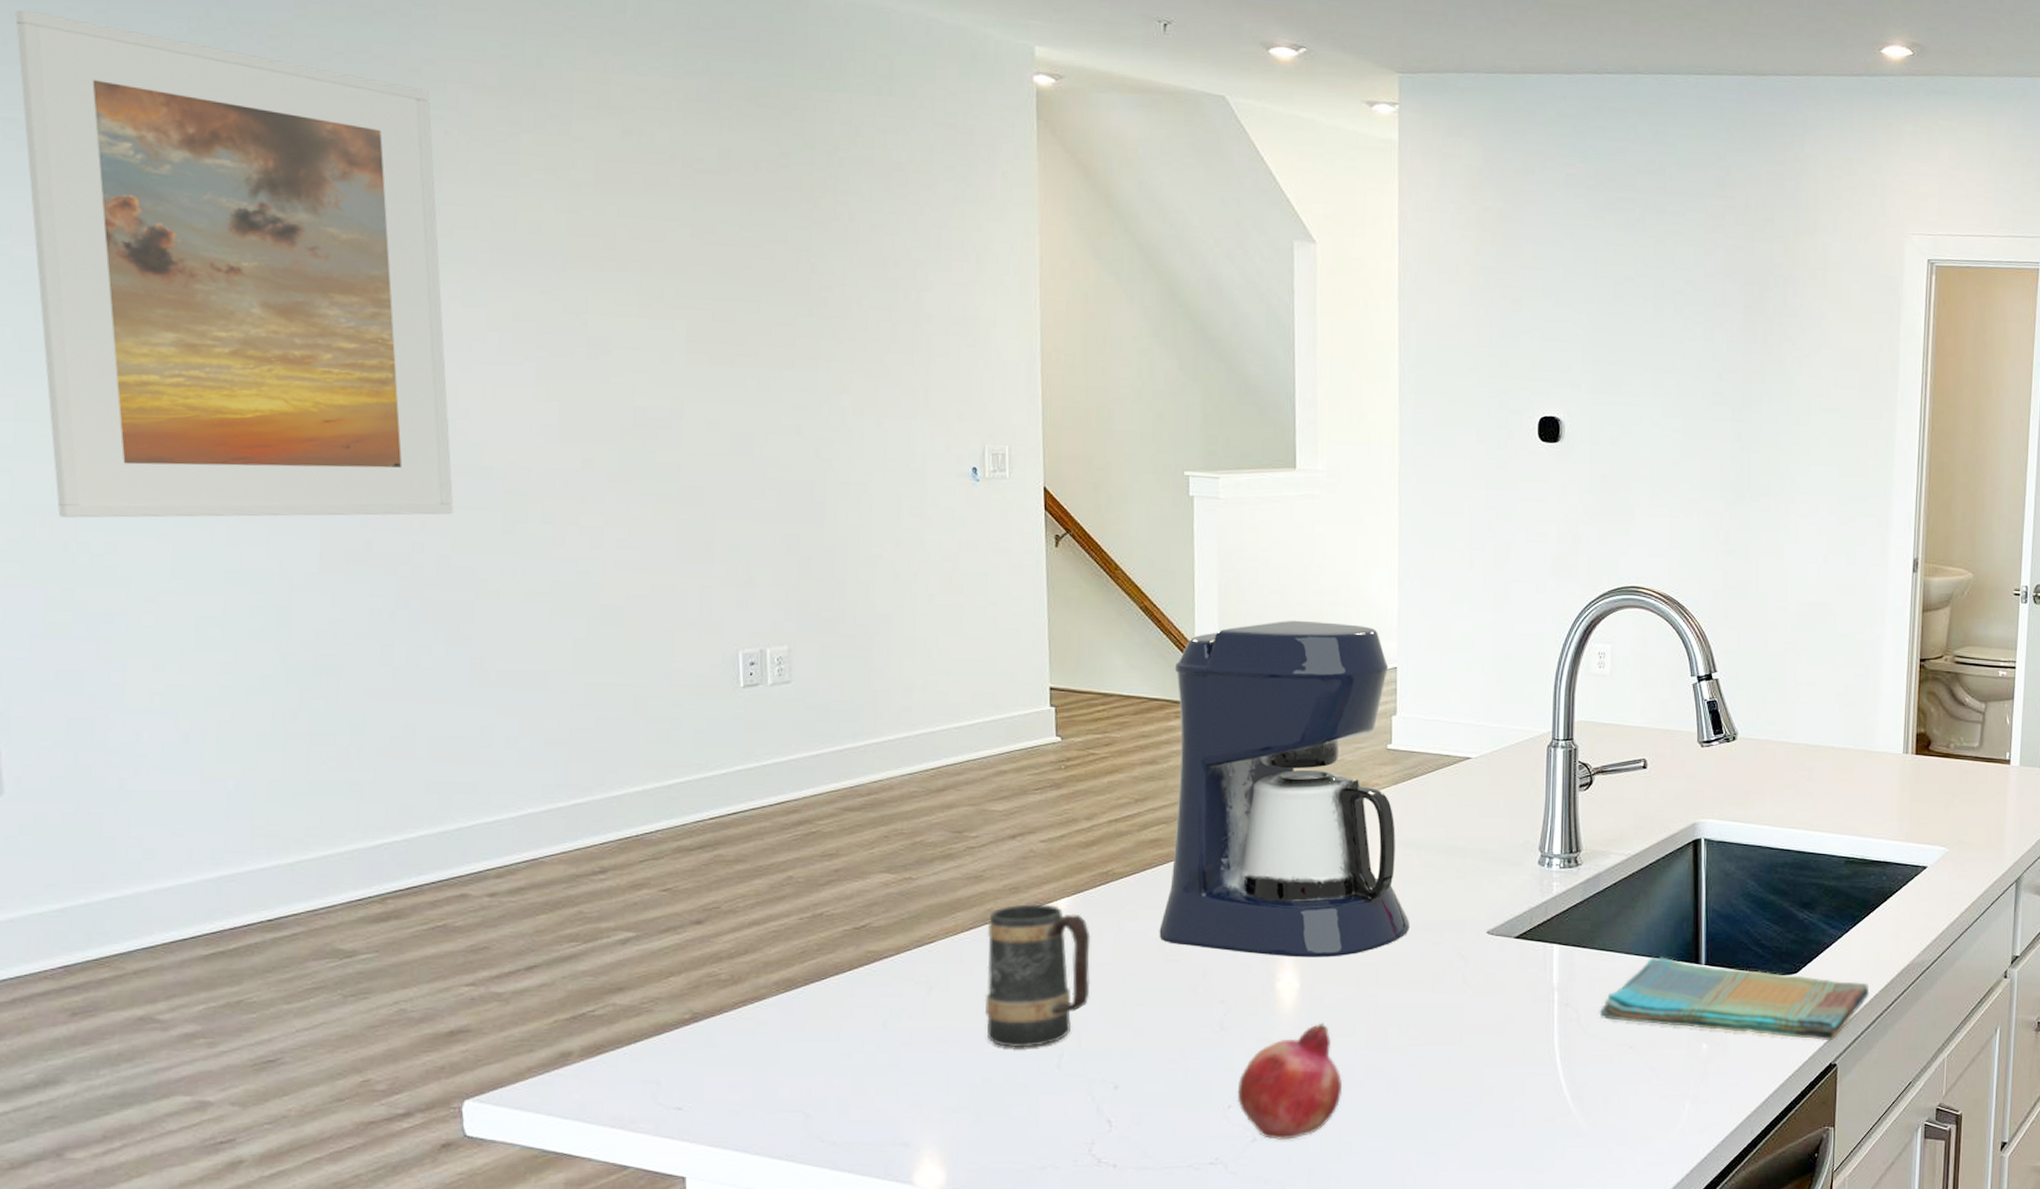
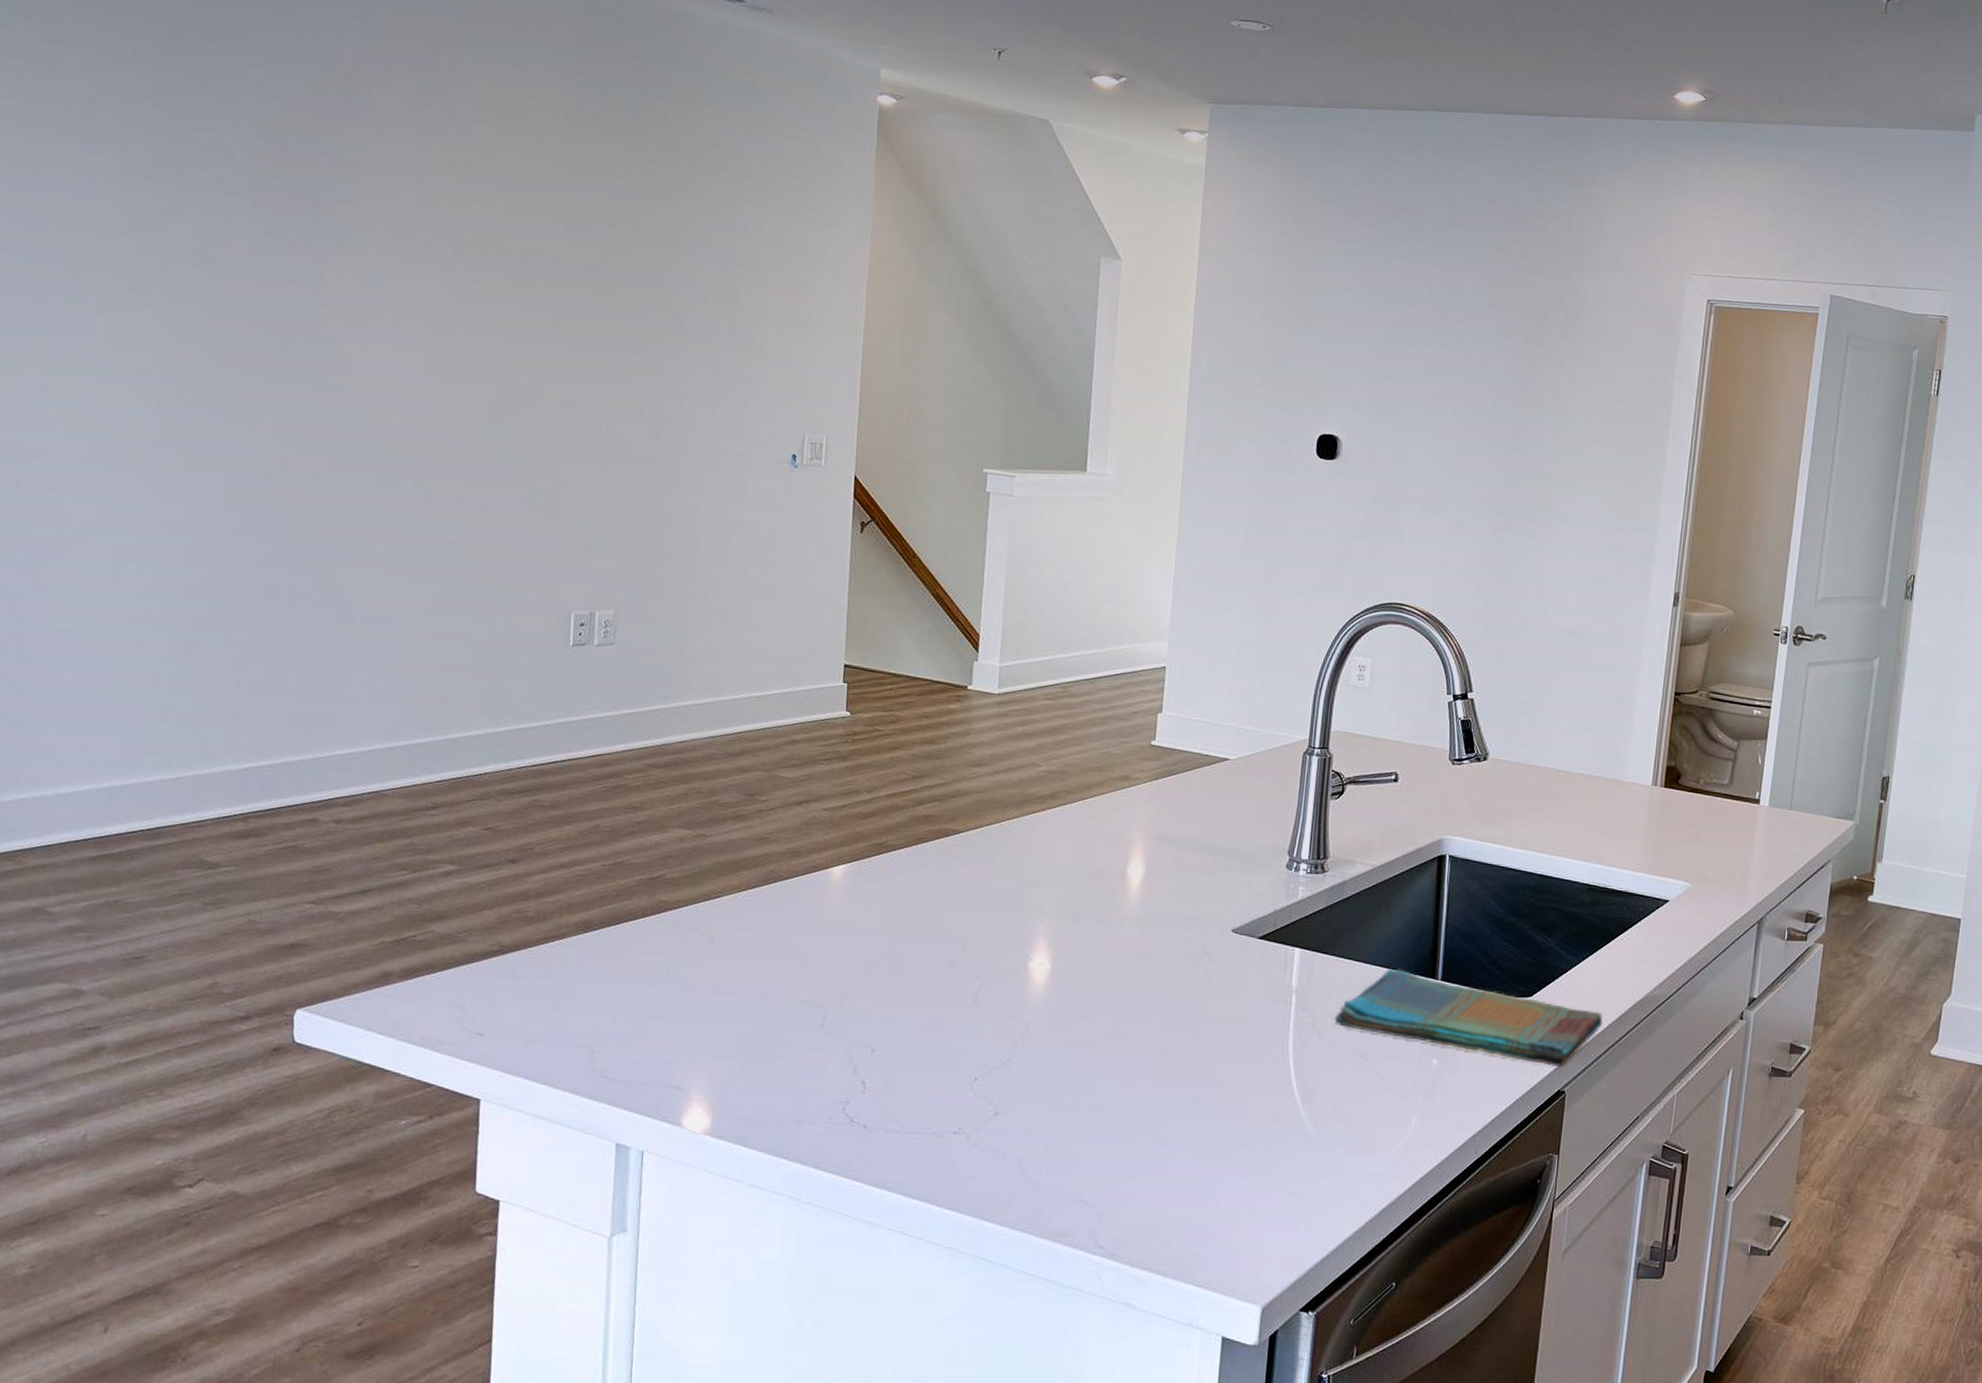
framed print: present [15,9,454,518] -> none [14,12,356,473]
mug: present [984,904,1091,1048] -> none [759,867,862,1005]
coffee maker: present [1159,620,1409,958] -> none [924,615,1159,943]
fruit: present [1238,1022,1343,1141] -> none [984,1005,1084,1117]

